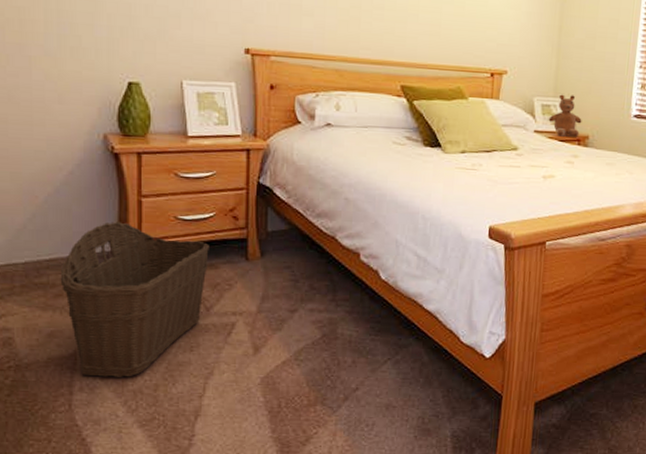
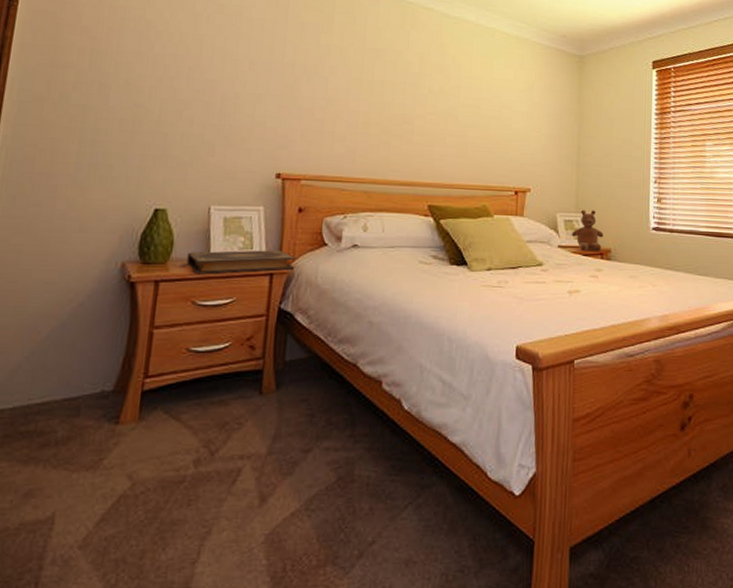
wicker basket: present [60,222,209,377] -> none [49,357,221,545]
book: none [166,125,271,148] -> present [186,250,296,275]

